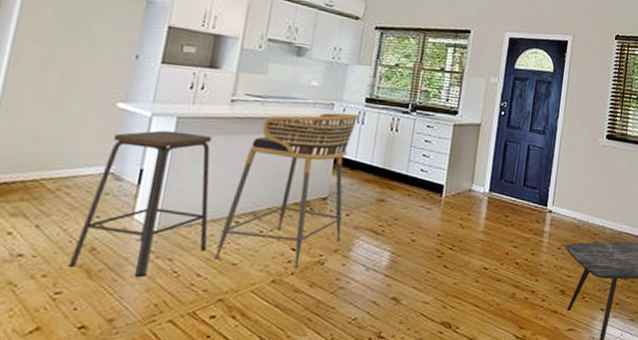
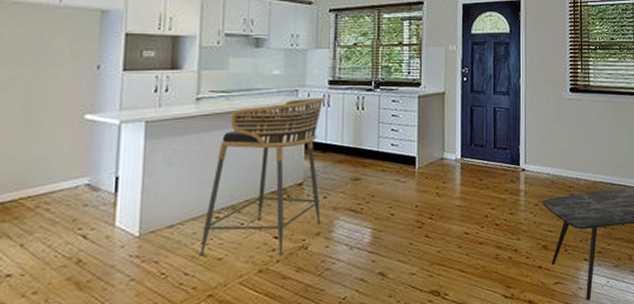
bar stool: present [68,130,212,277] -> none [57,135,191,283]

